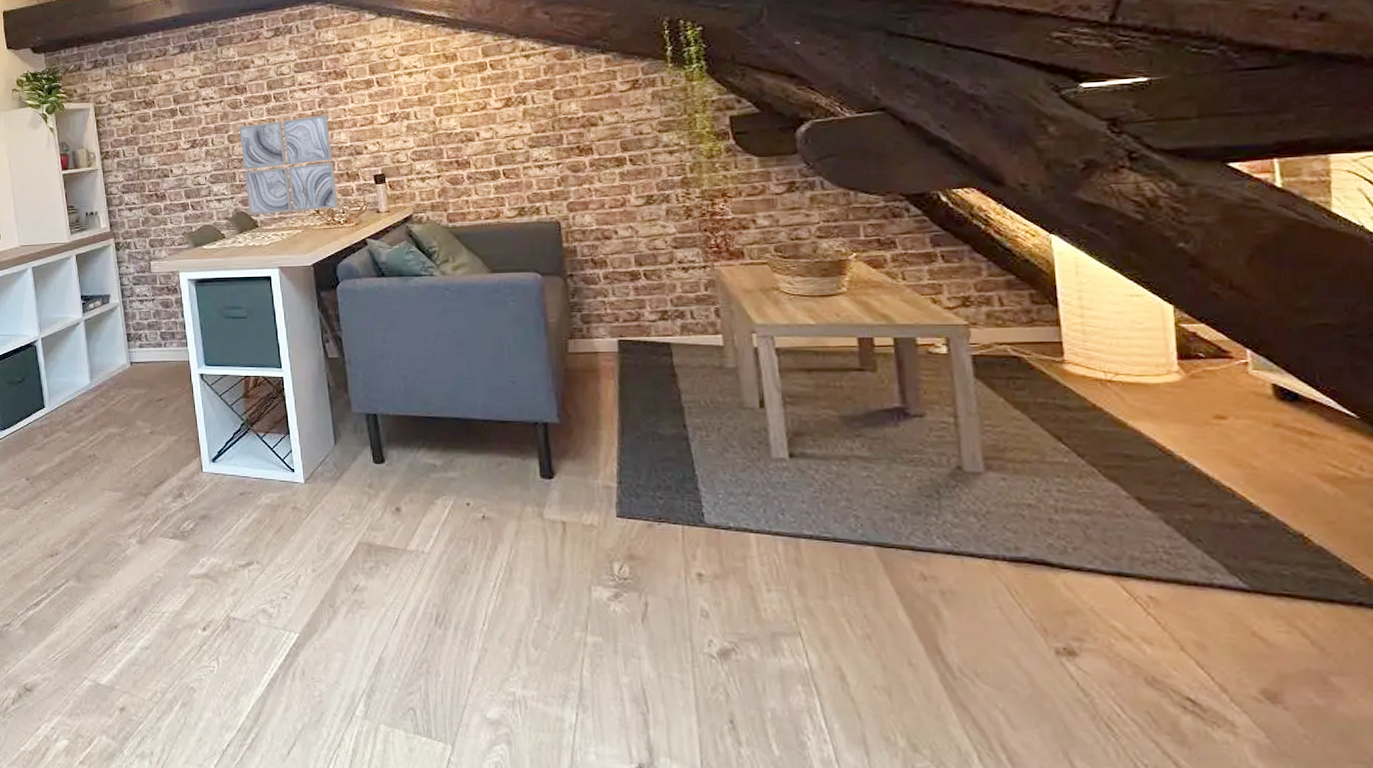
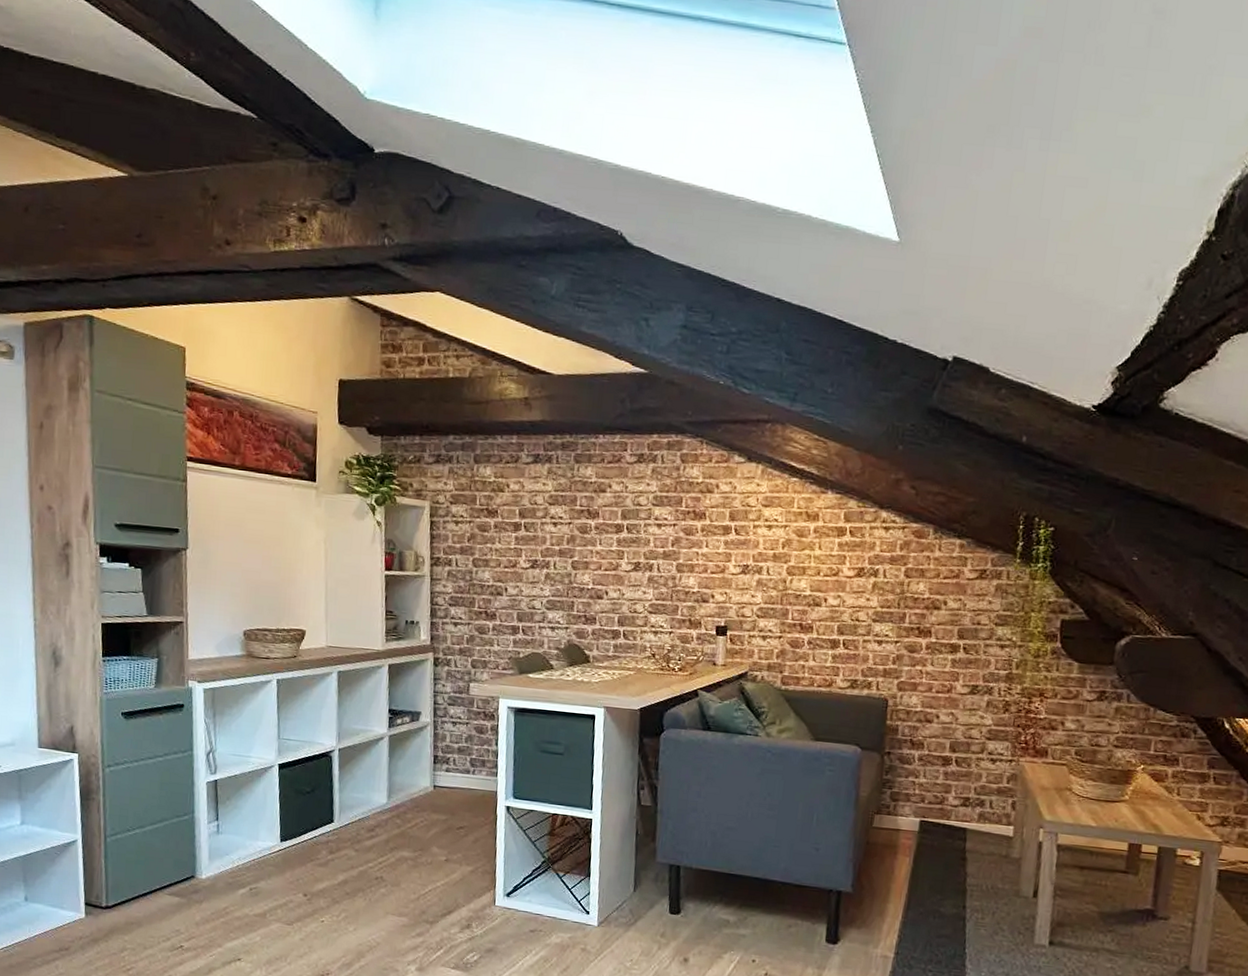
wall art: present [239,114,338,215] -> none [582,553,679,654]

